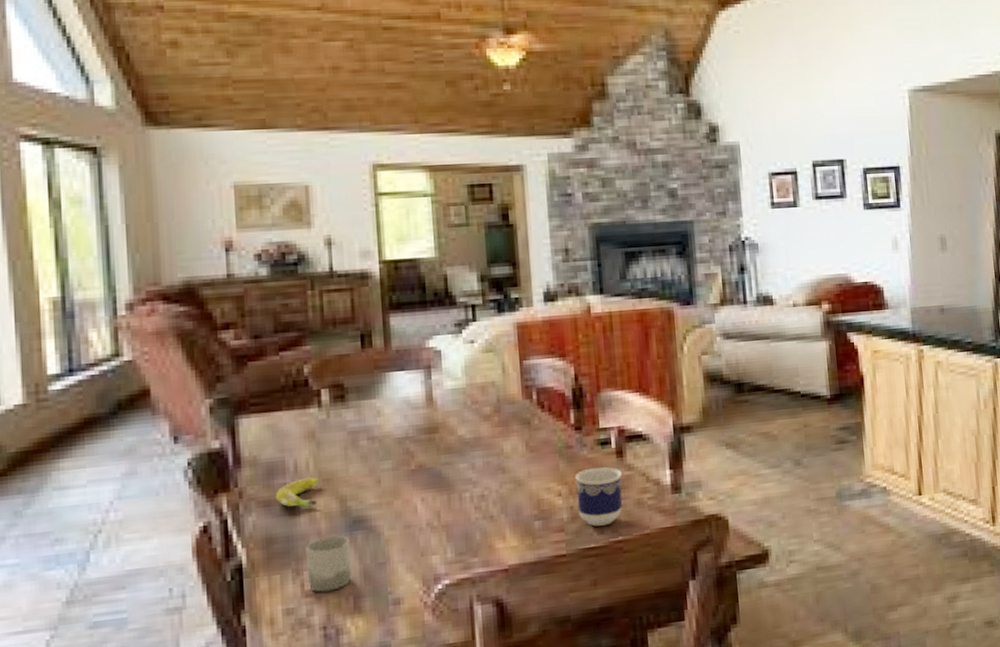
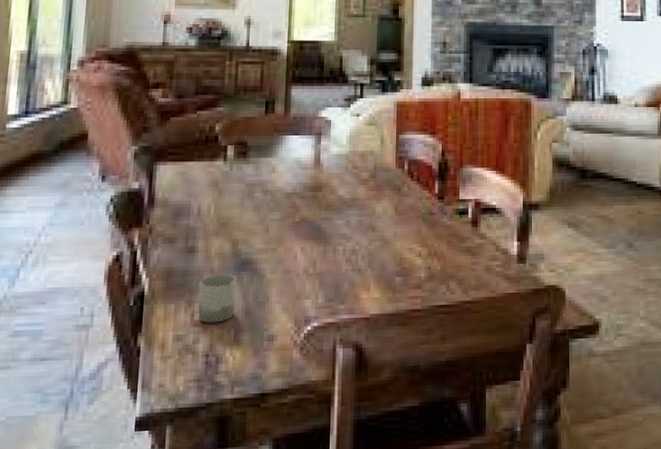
banana: present [275,477,319,507] -> none [179,221,217,247]
cup: present [575,467,623,526] -> none [434,233,475,286]

